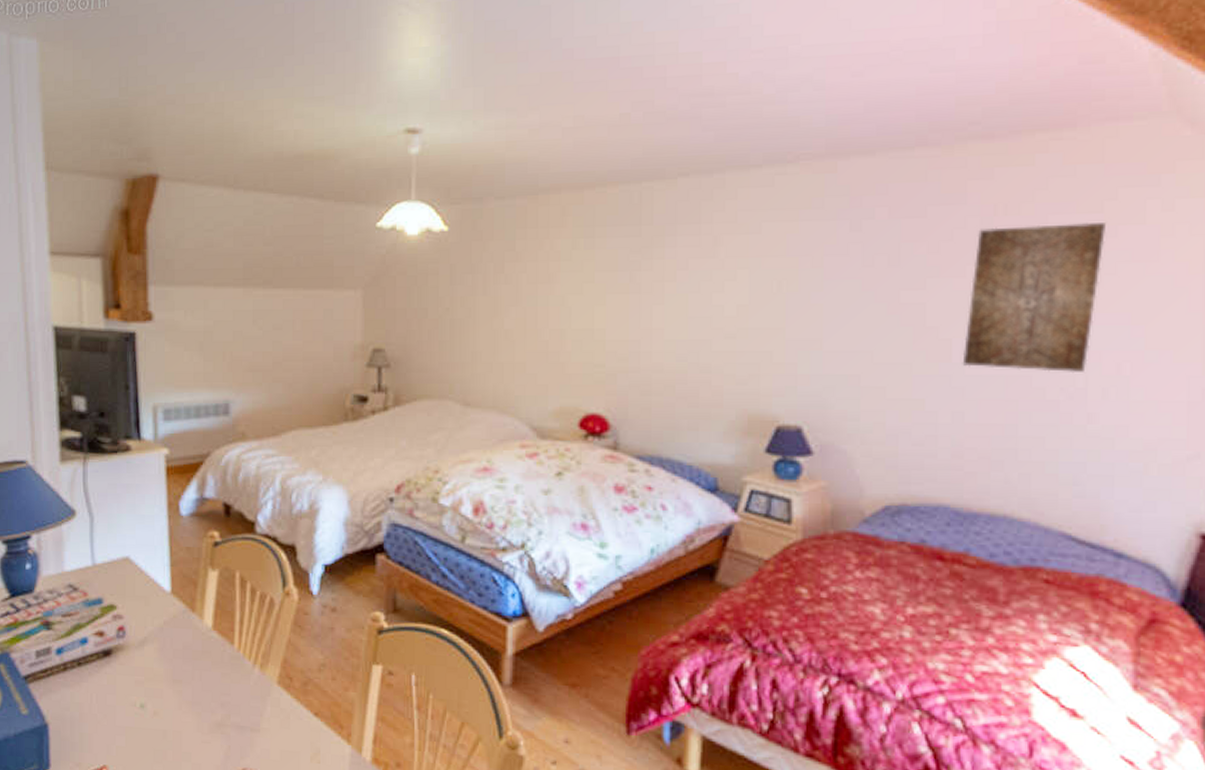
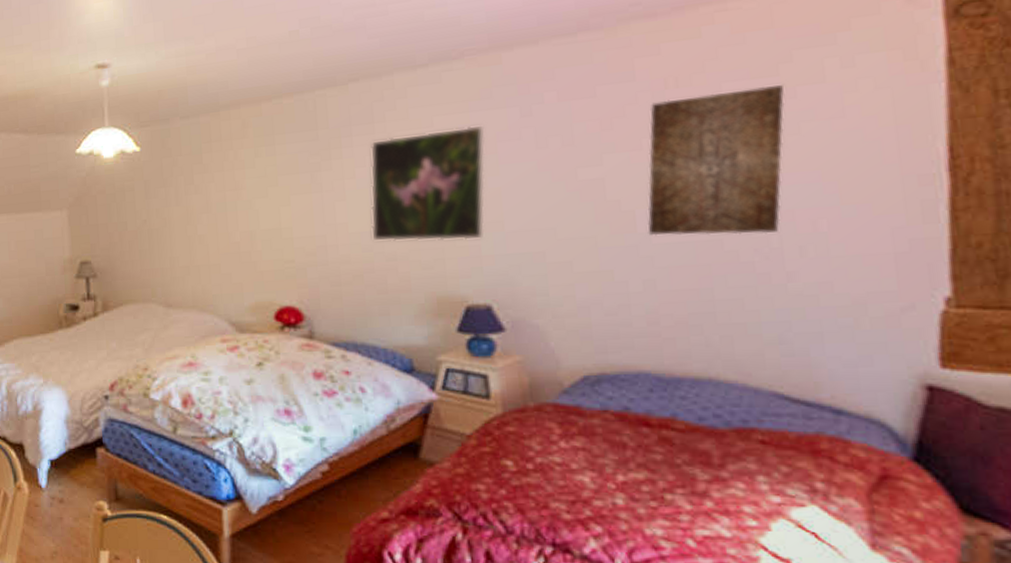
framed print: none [686,236,814,358] -> present [370,126,487,242]

